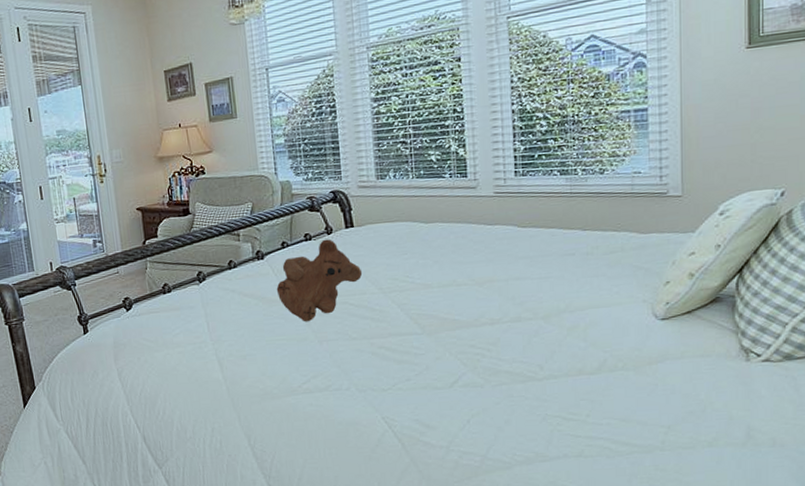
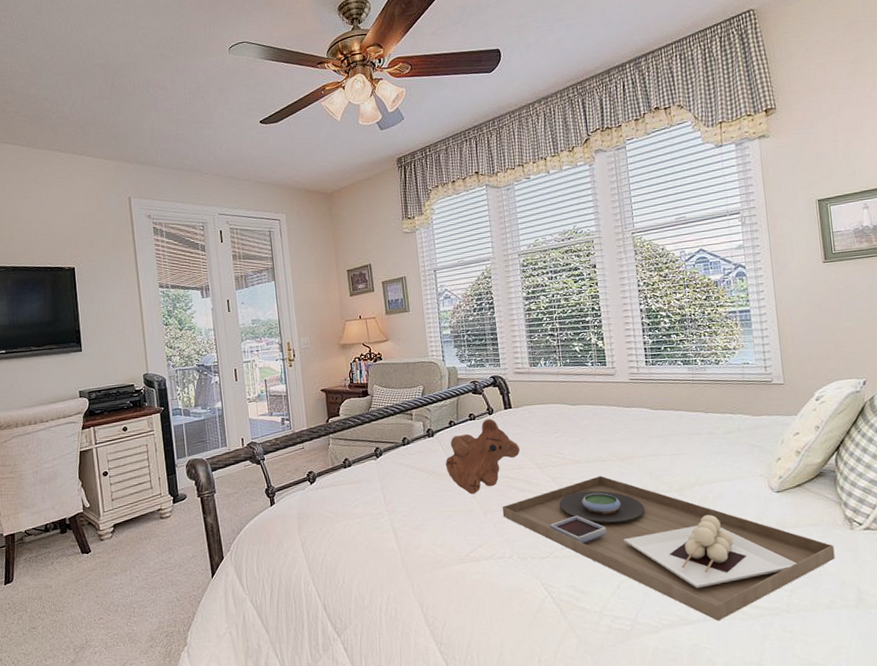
platter: none [339,302,724,458] -> present [502,476,835,621]

